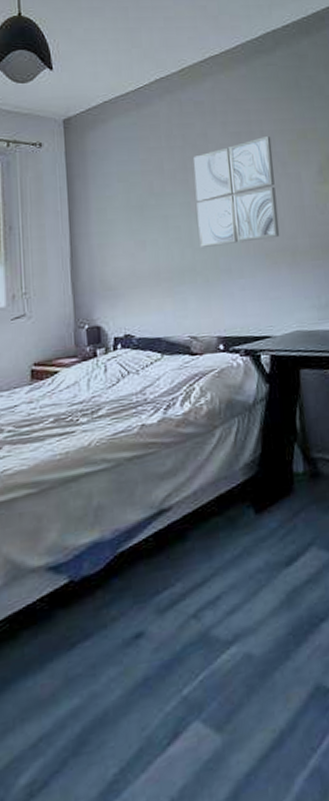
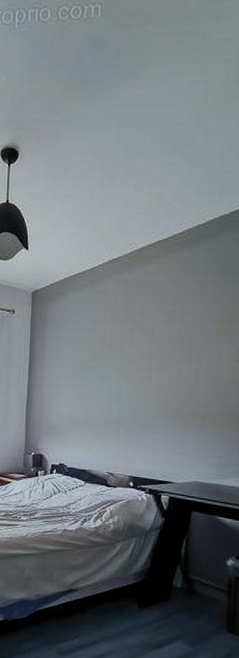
wall art: present [193,137,280,247] -> none [126,316,201,405]

